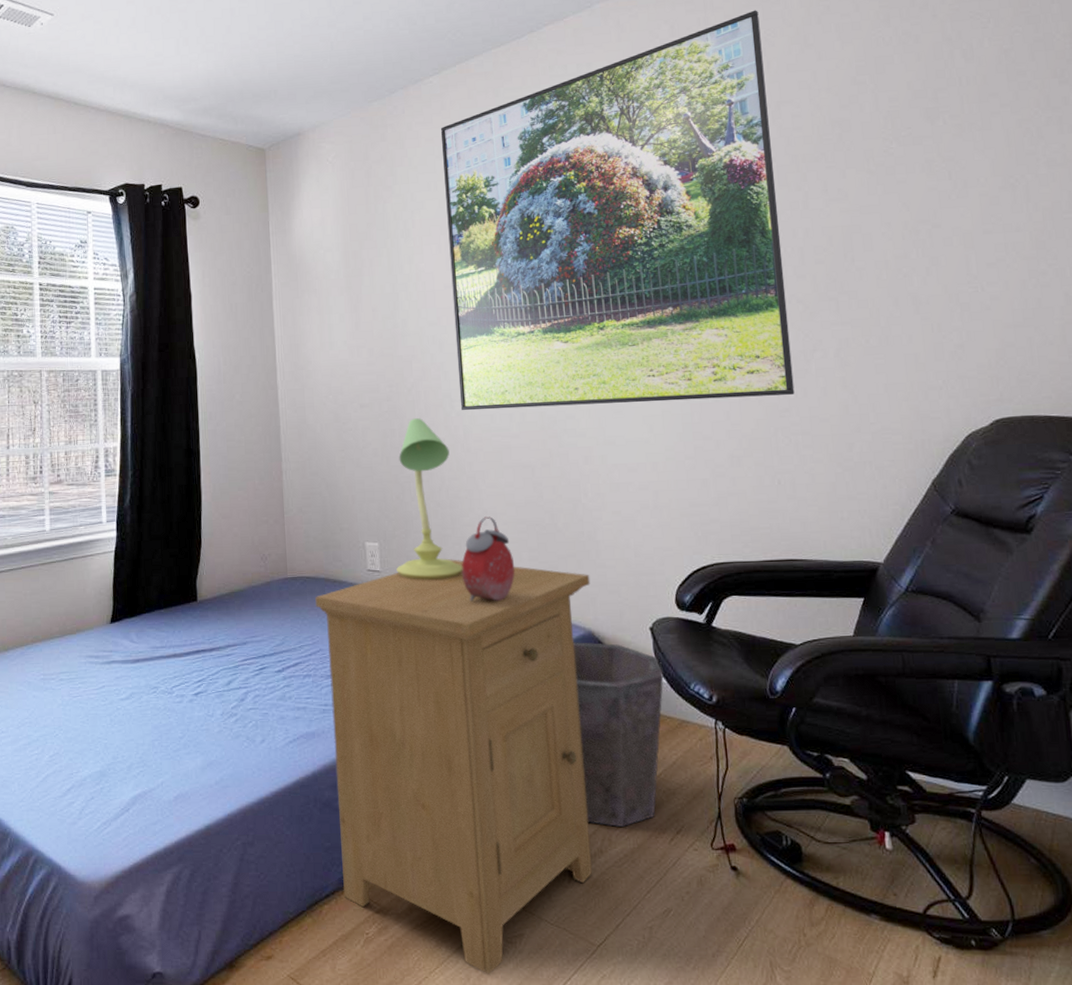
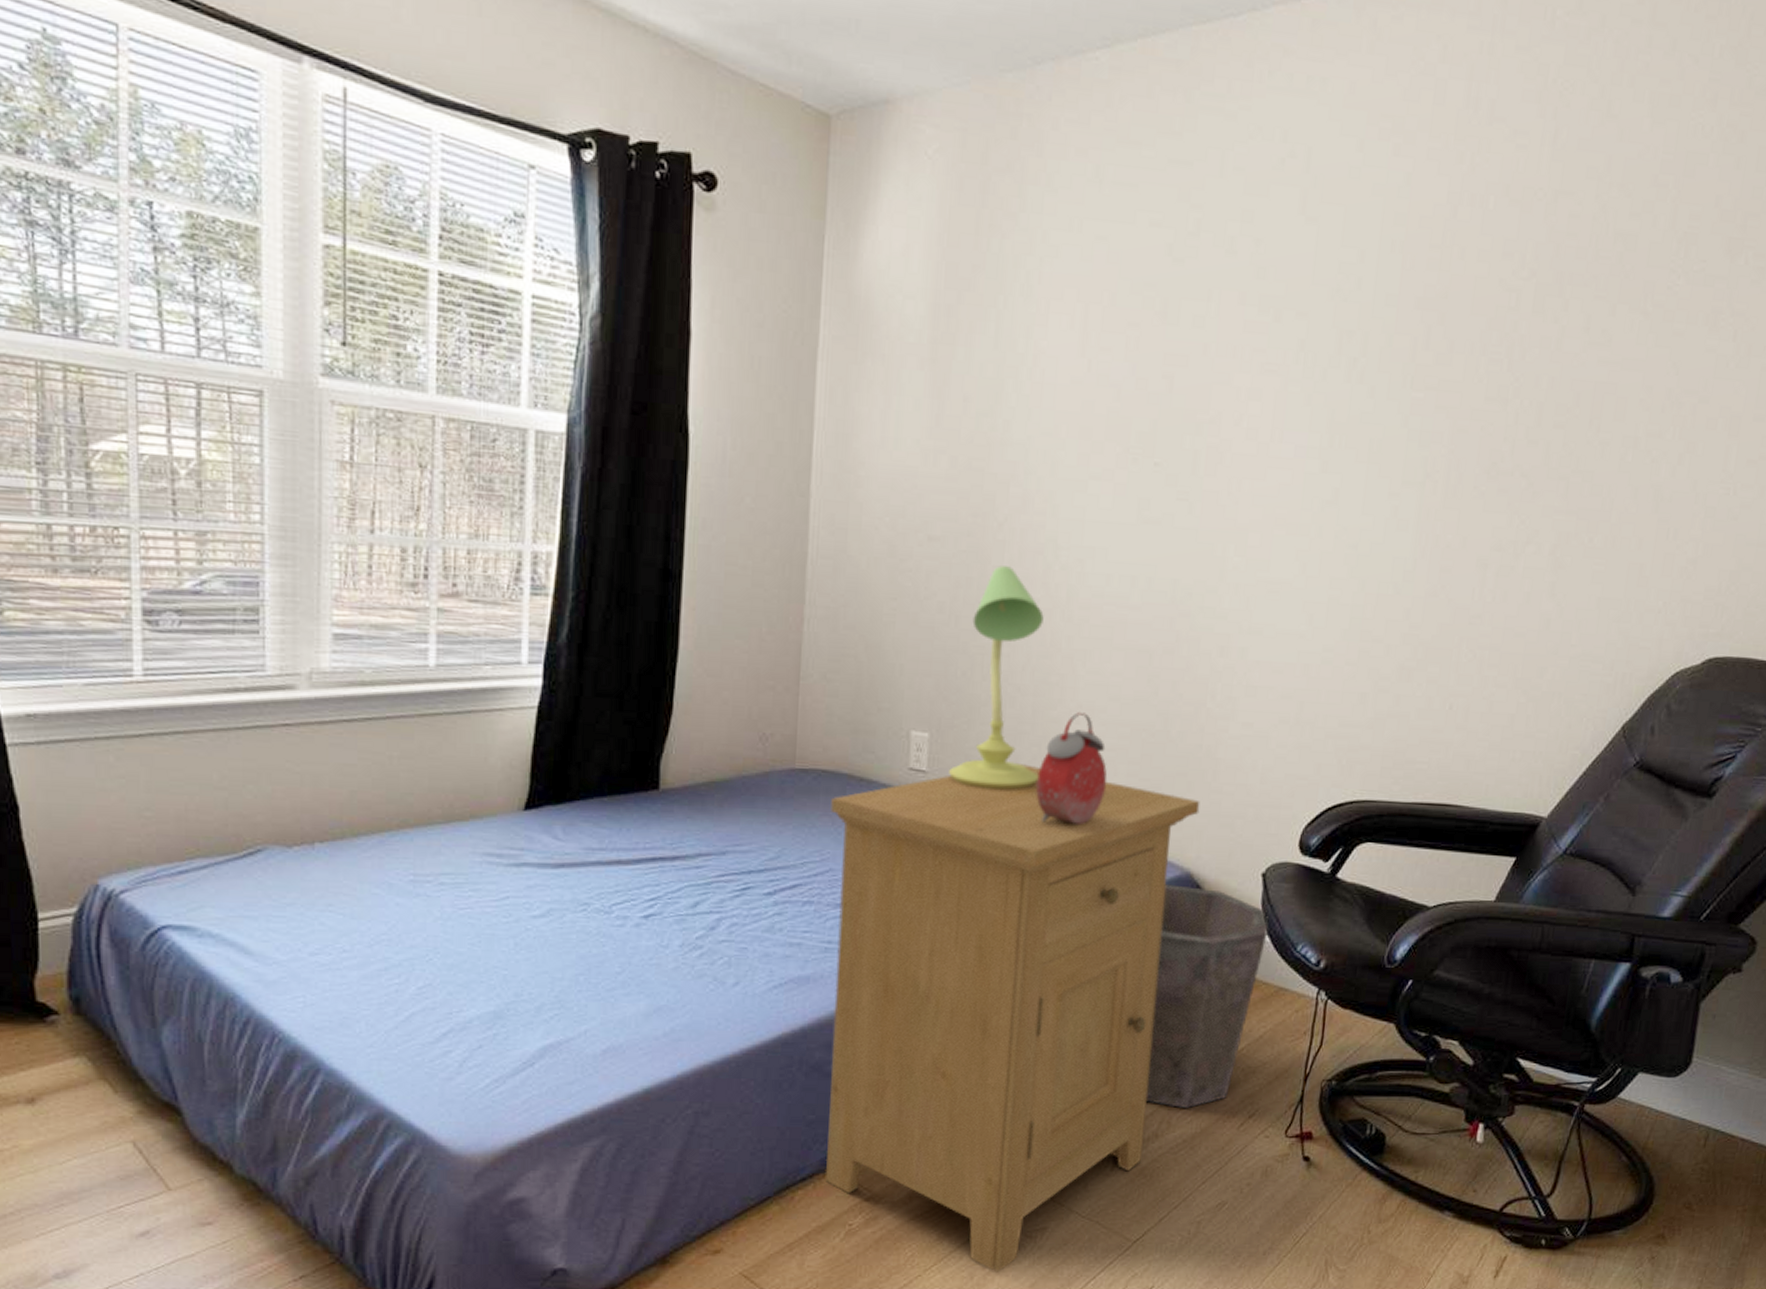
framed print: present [441,10,795,411] -> none [1068,46,1560,597]

